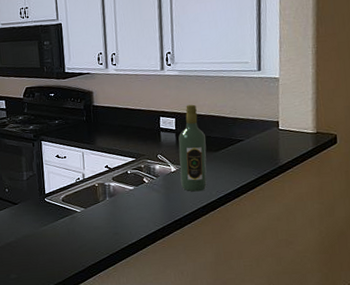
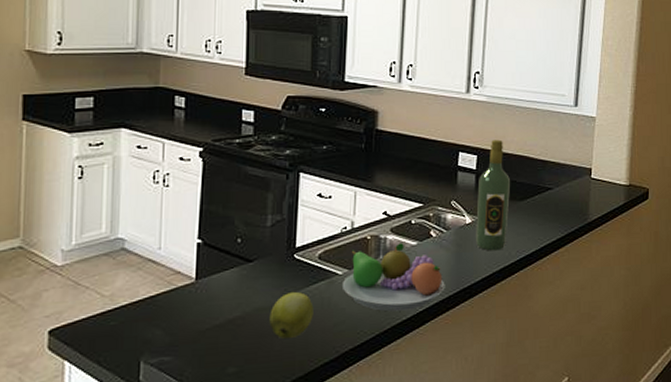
apple: none [33,225,64,256] -> present [269,292,314,339]
fruit bowl: none [81,188,160,238] -> present [341,243,445,312]

